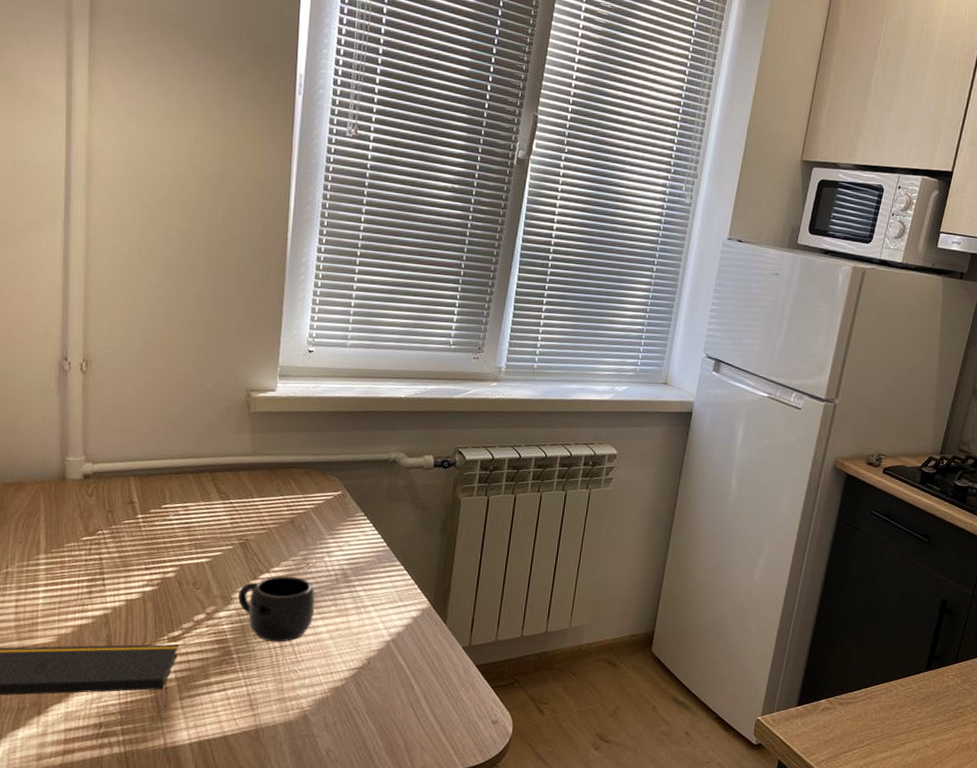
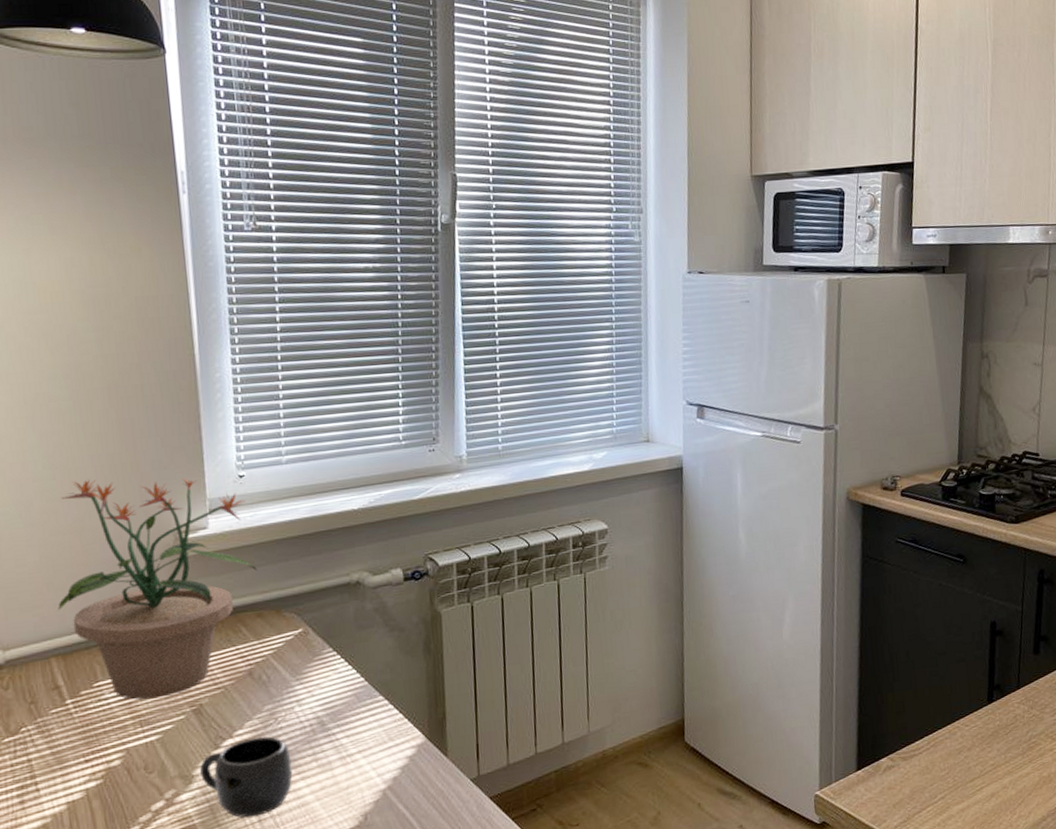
potted plant: none [142,330,311,528] -> present [58,478,257,700]

